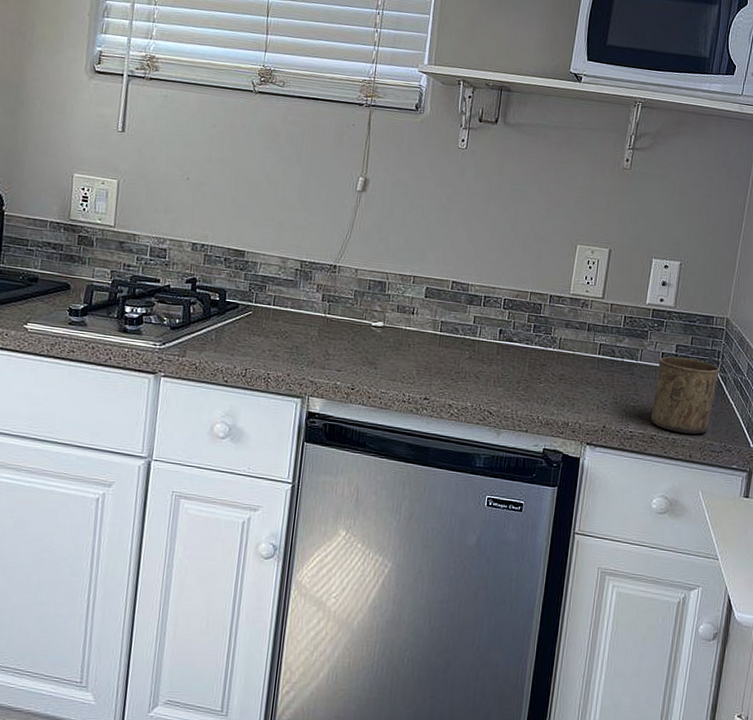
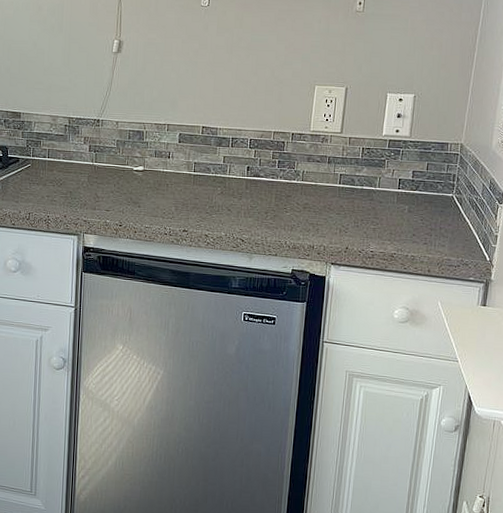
cup: present [650,356,720,435] -> none [390,182,455,251]

